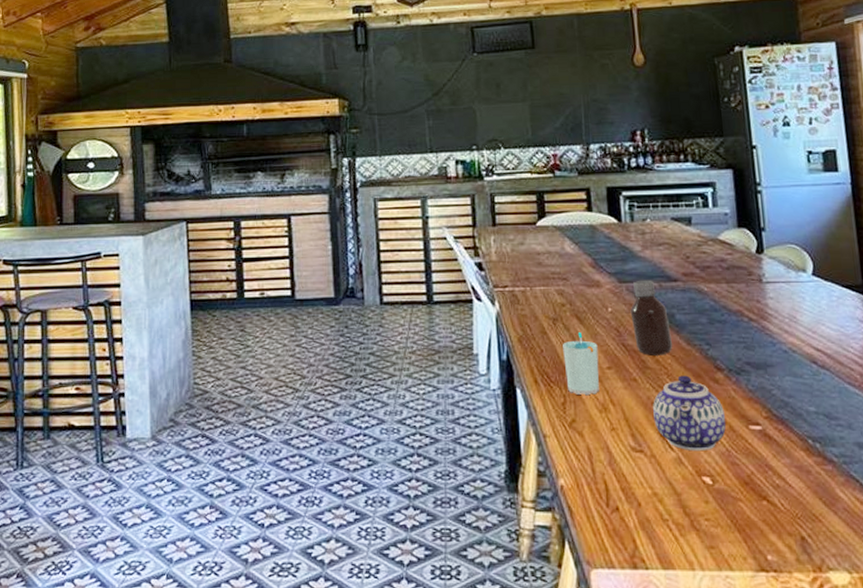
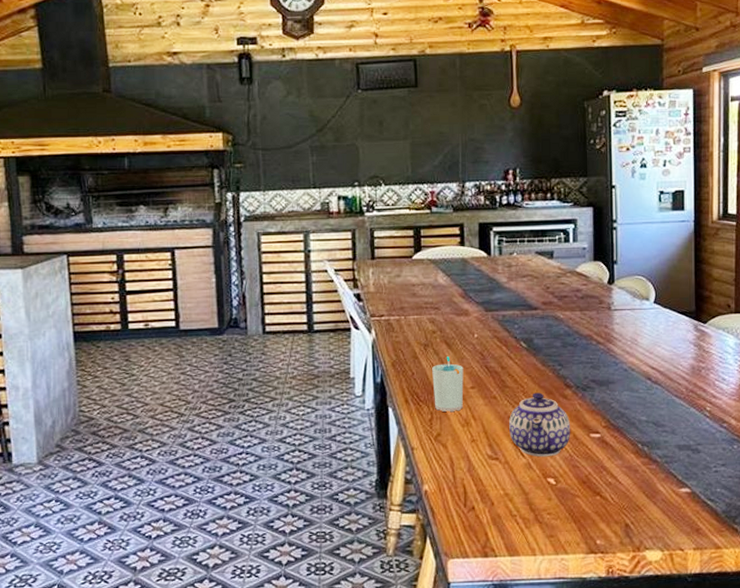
bottle: present [630,279,673,355] -> none [494,308,530,376]

